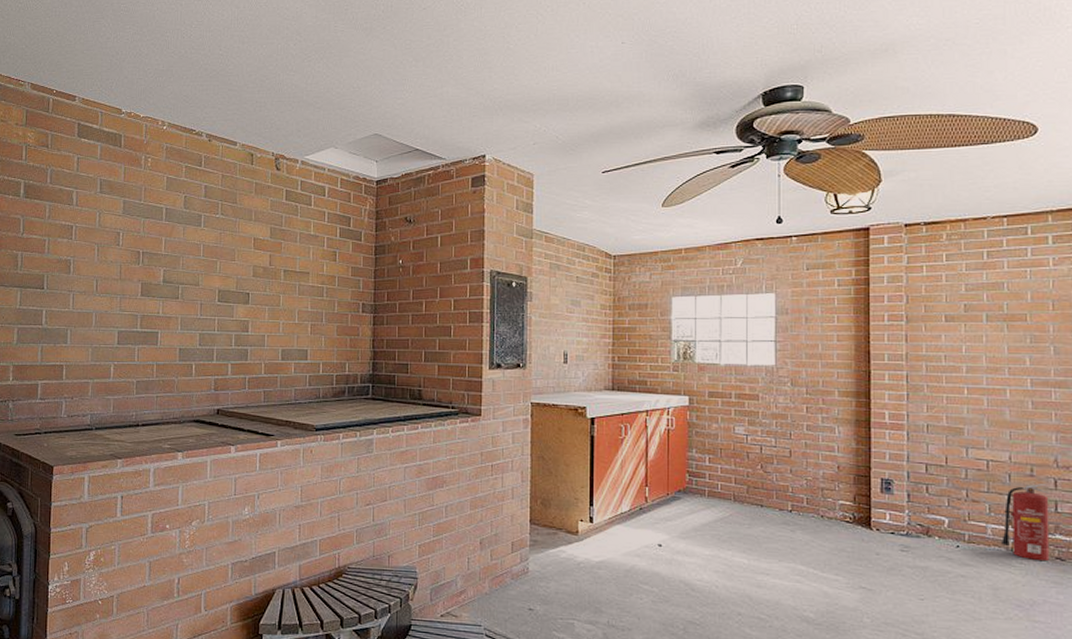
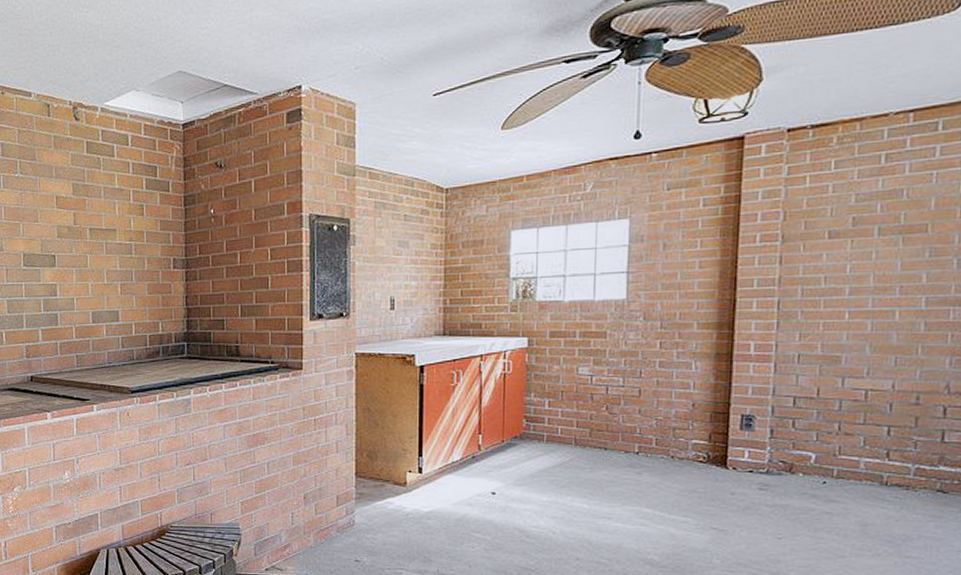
fire extinguisher: present [1002,484,1050,560] -> none [875,412,938,493]

